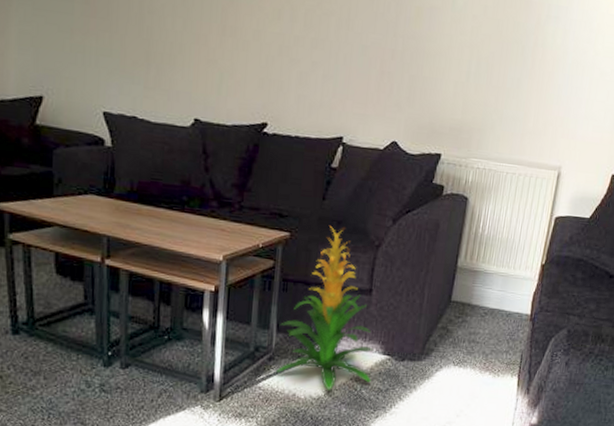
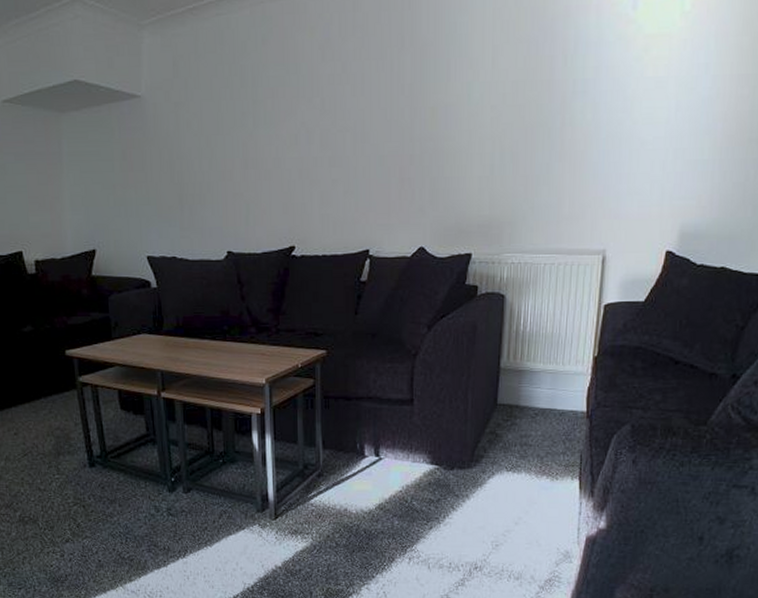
indoor plant: present [276,225,374,390] -> none [326,339,421,503]

